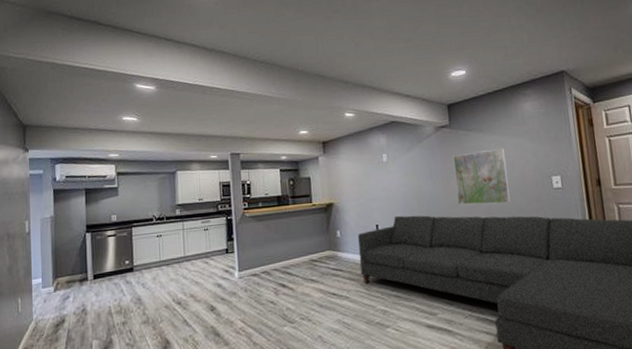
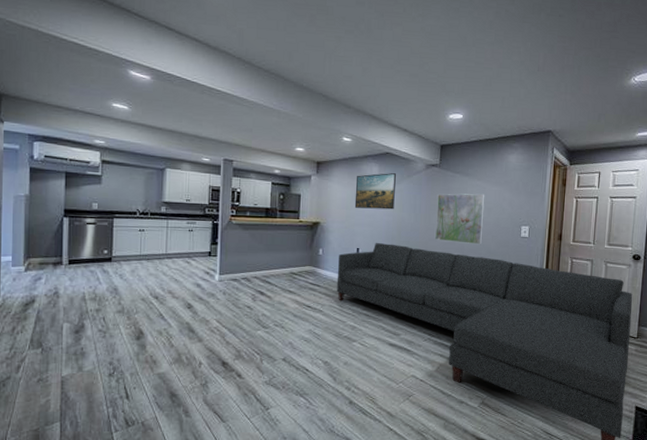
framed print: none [364,141,409,183] -> present [354,173,396,210]

